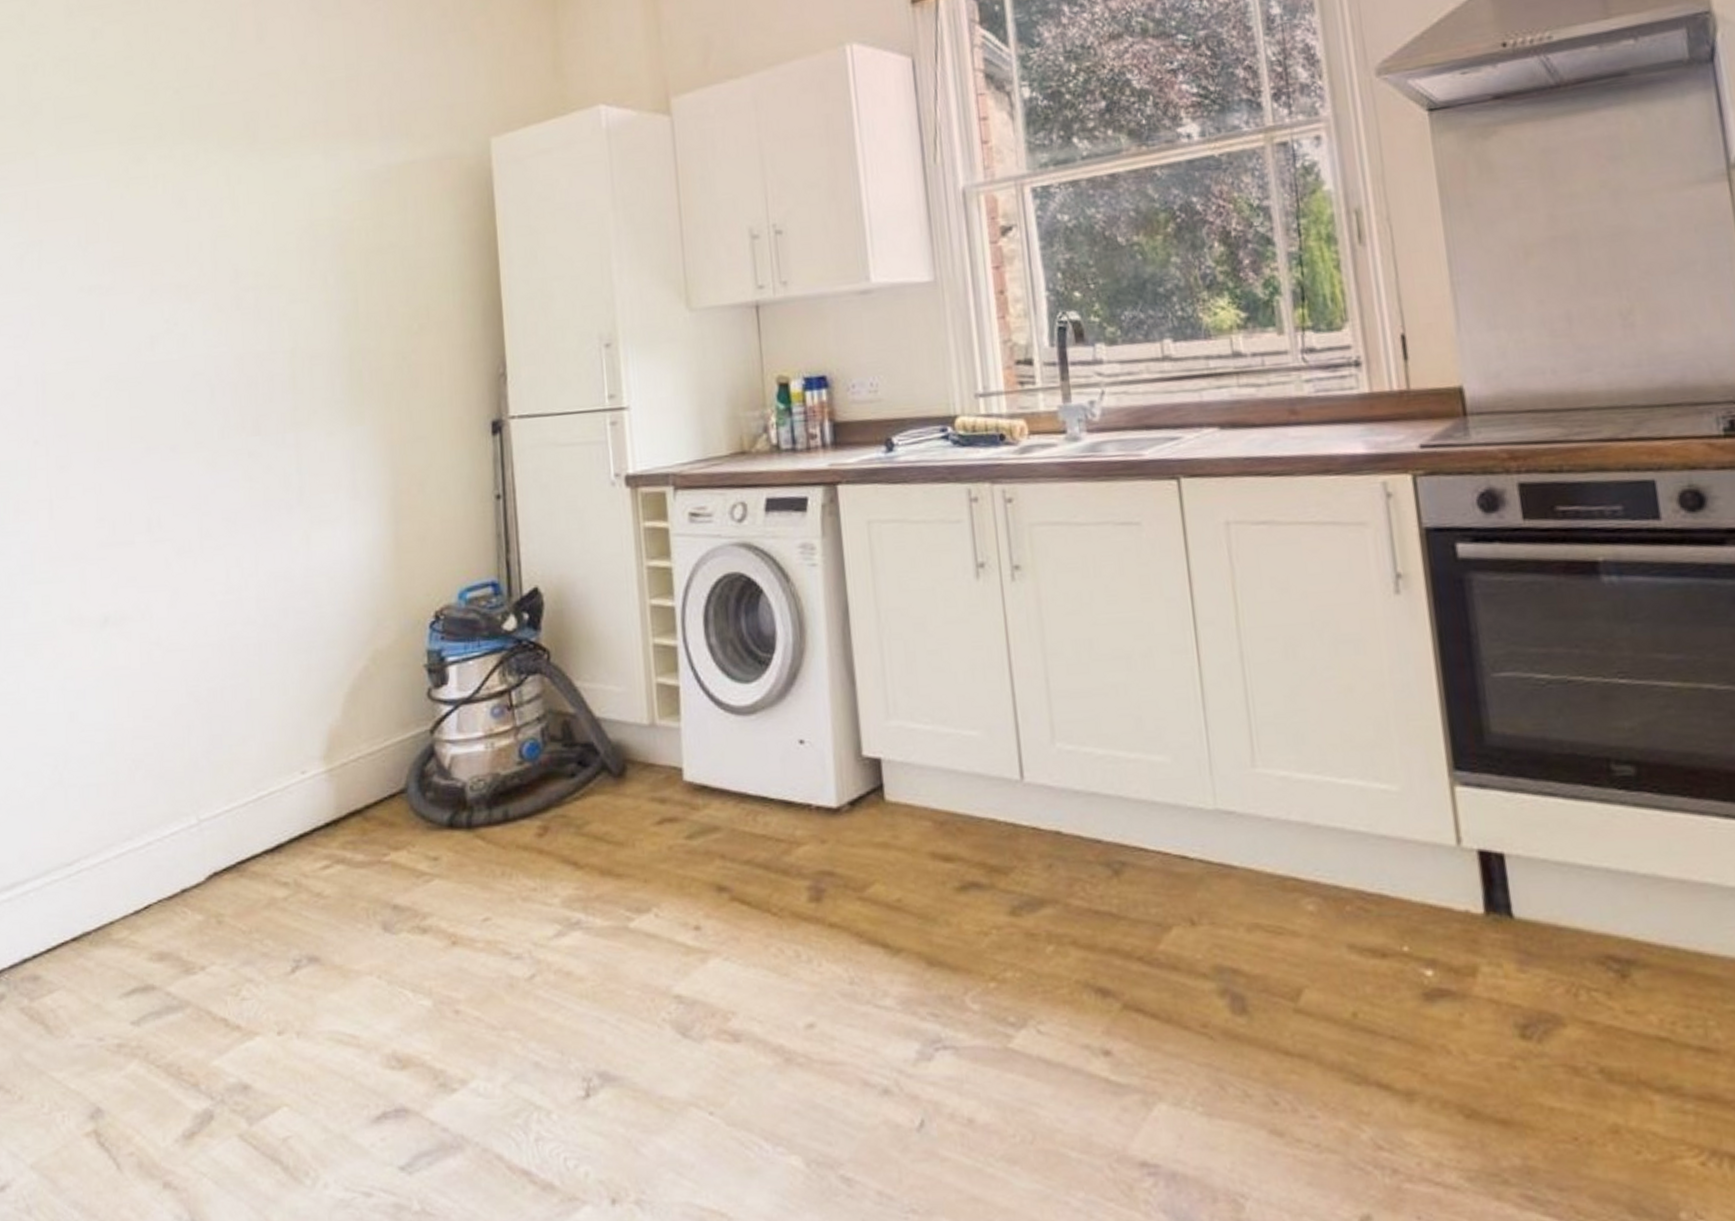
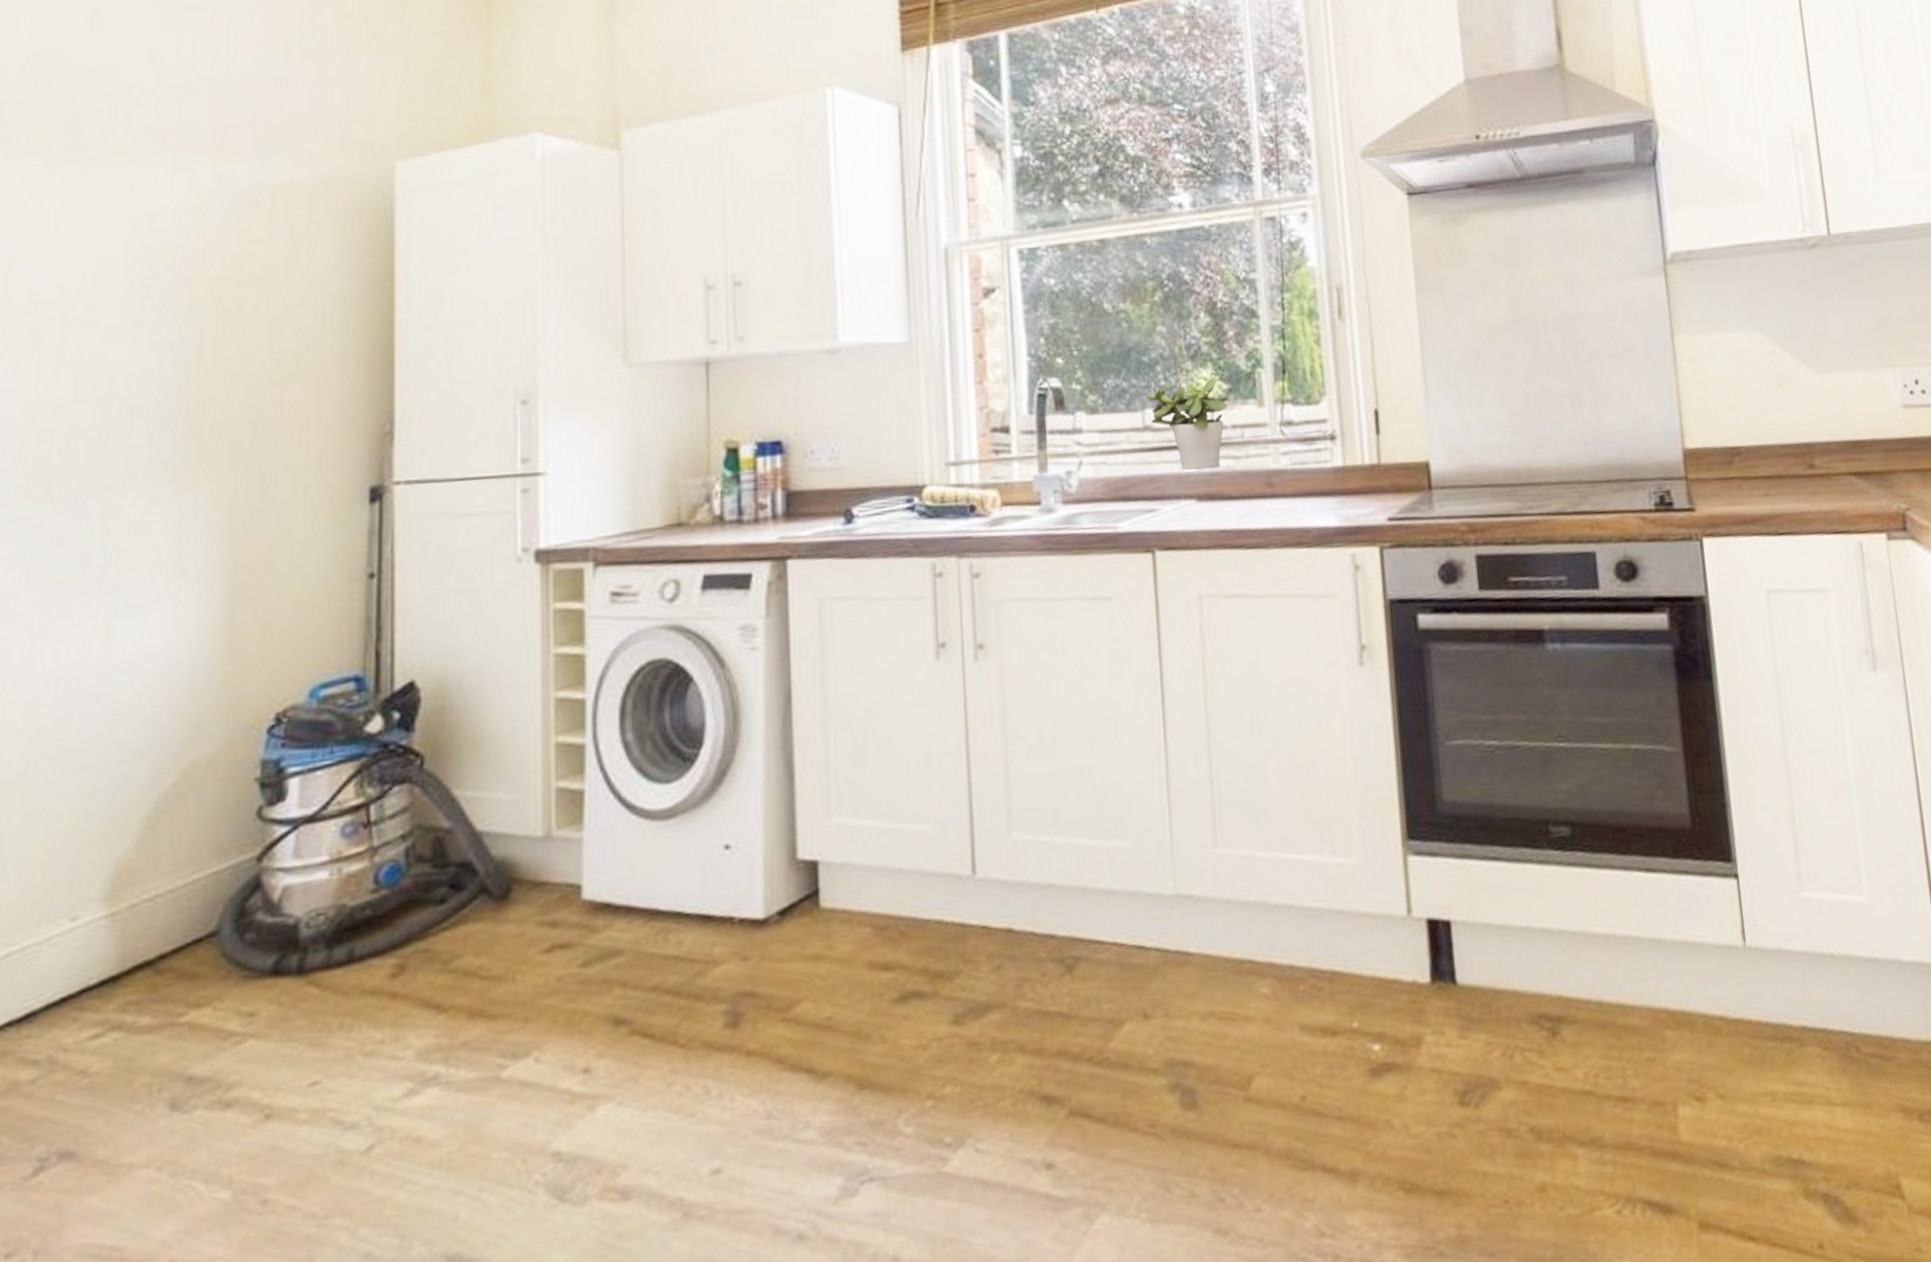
potted plant: none [1163,306,1247,400] -> present [1146,378,1228,471]

